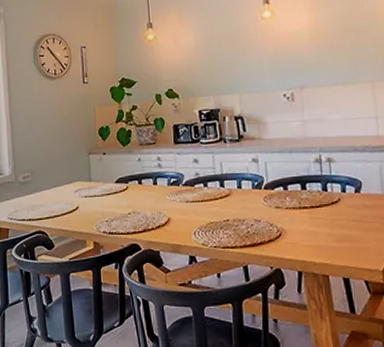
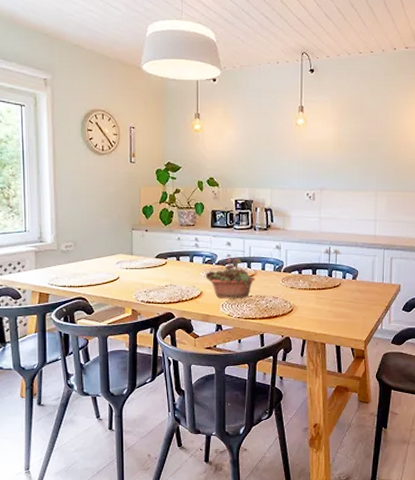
succulent planter: none [171,176,231,225] -> present [205,258,256,299]

